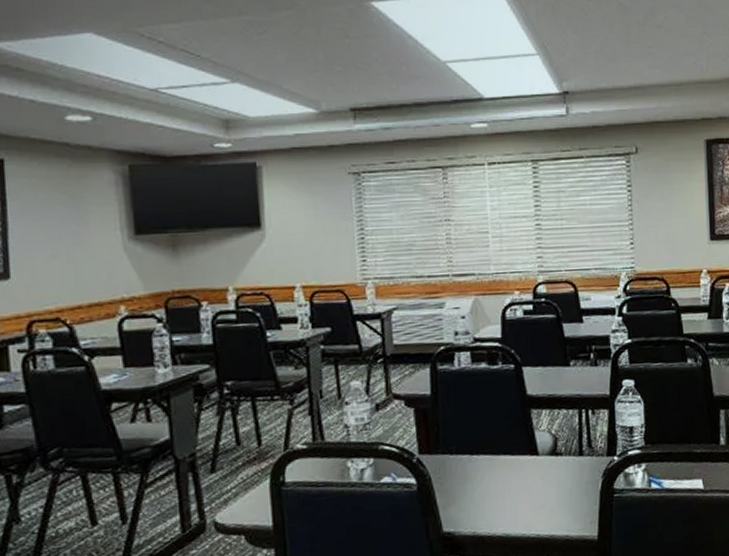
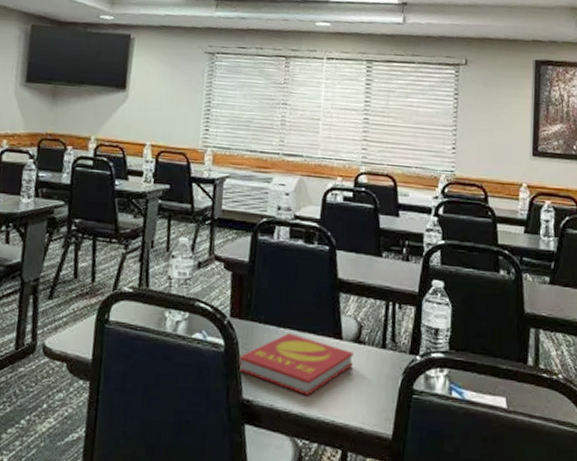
book: none [434,458,552,516] -> present [238,333,353,395]

